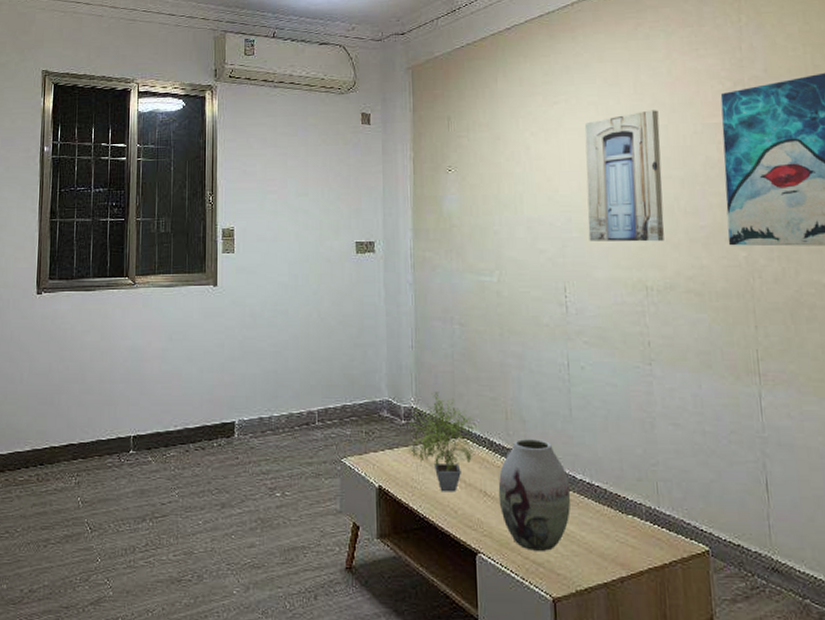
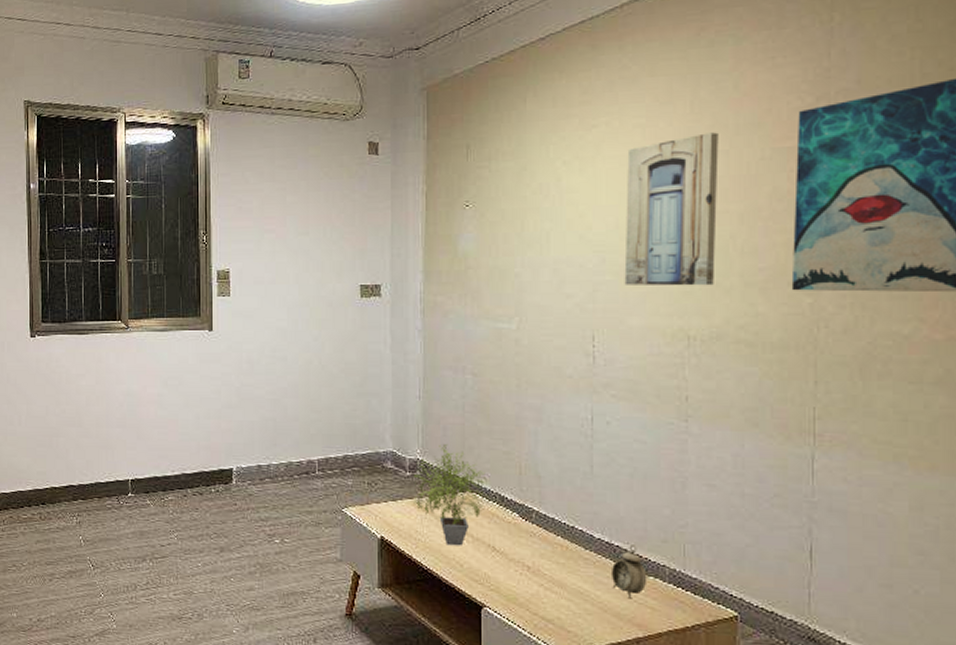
vase: present [498,438,571,551] -> none [508,494,587,608]
alarm clock: none [593,484,627,538] -> present [610,544,647,599]

